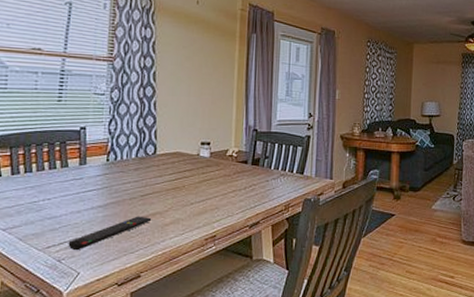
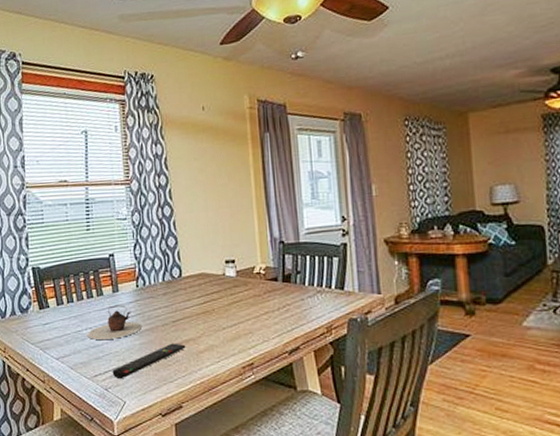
teapot: none [43,177,108,212] -> present [87,305,143,341]

